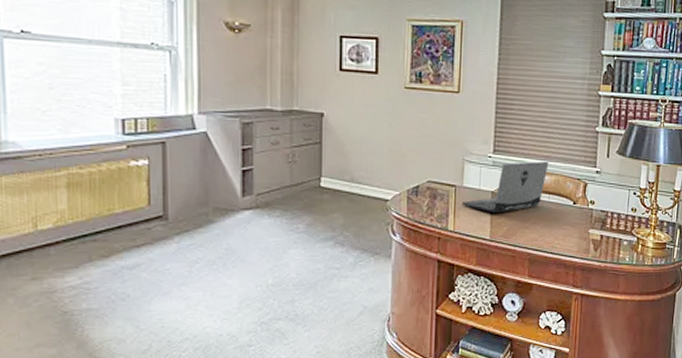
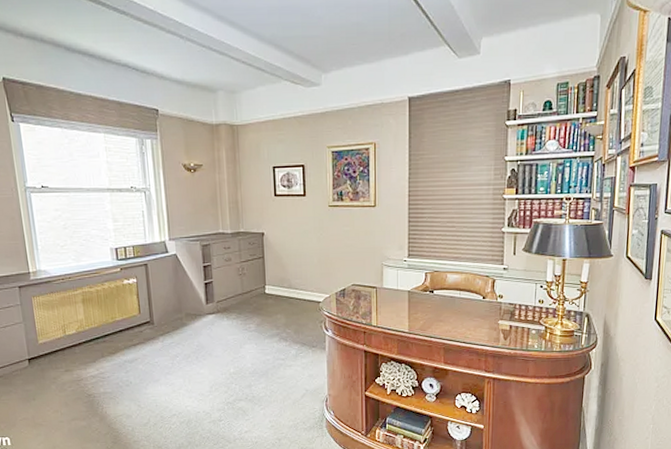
laptop computer: present [461,160,549,212] -> none [382,261,459,309]

